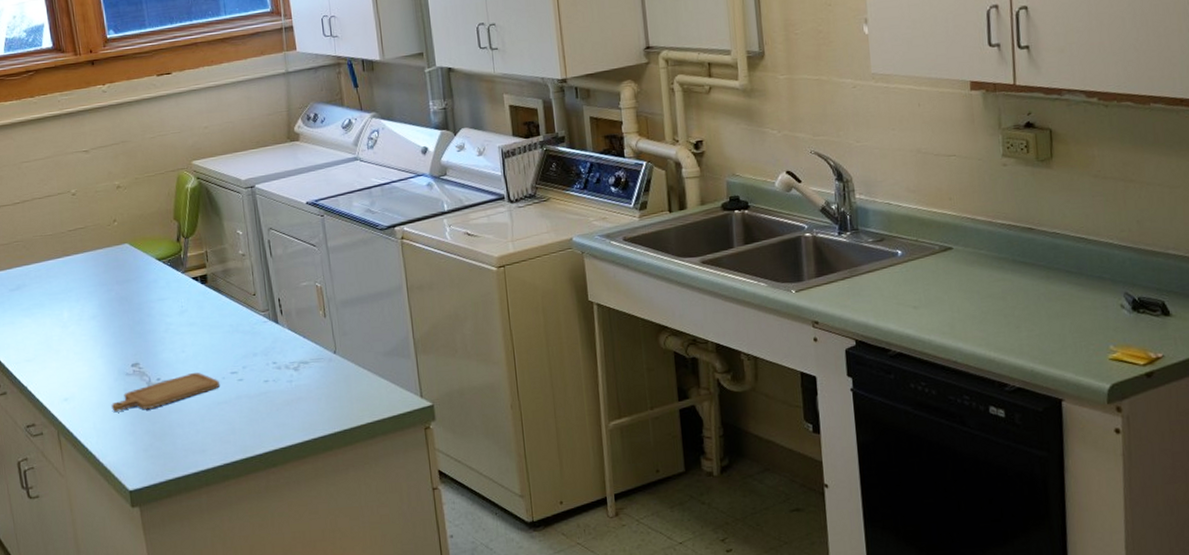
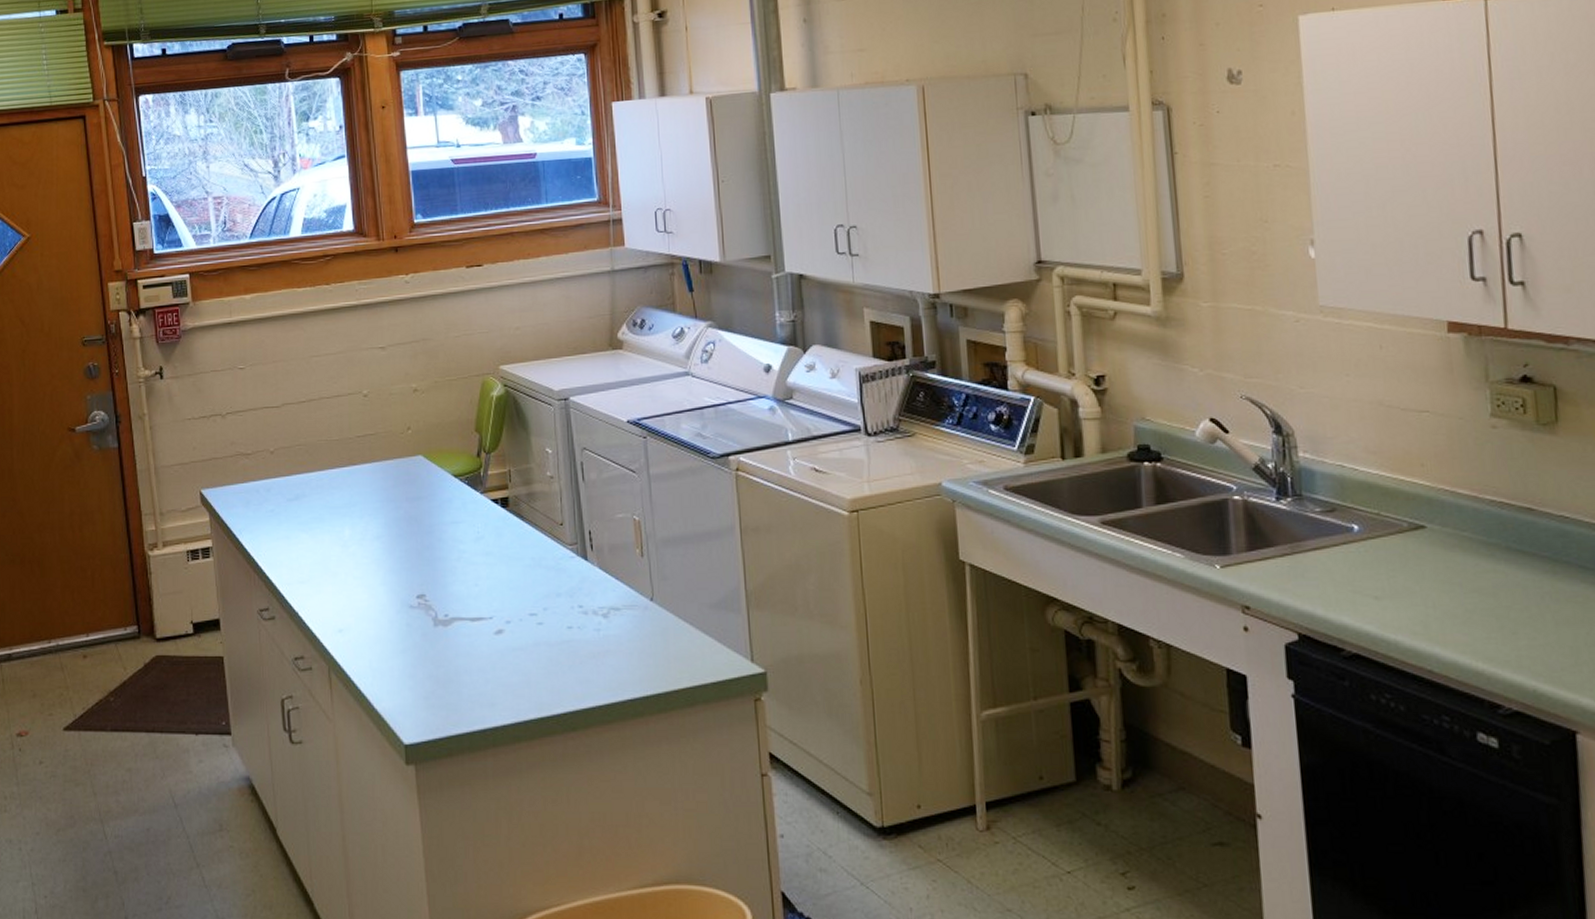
chopping board: present [111,373,220,412] -> none [391,611,515,649]

